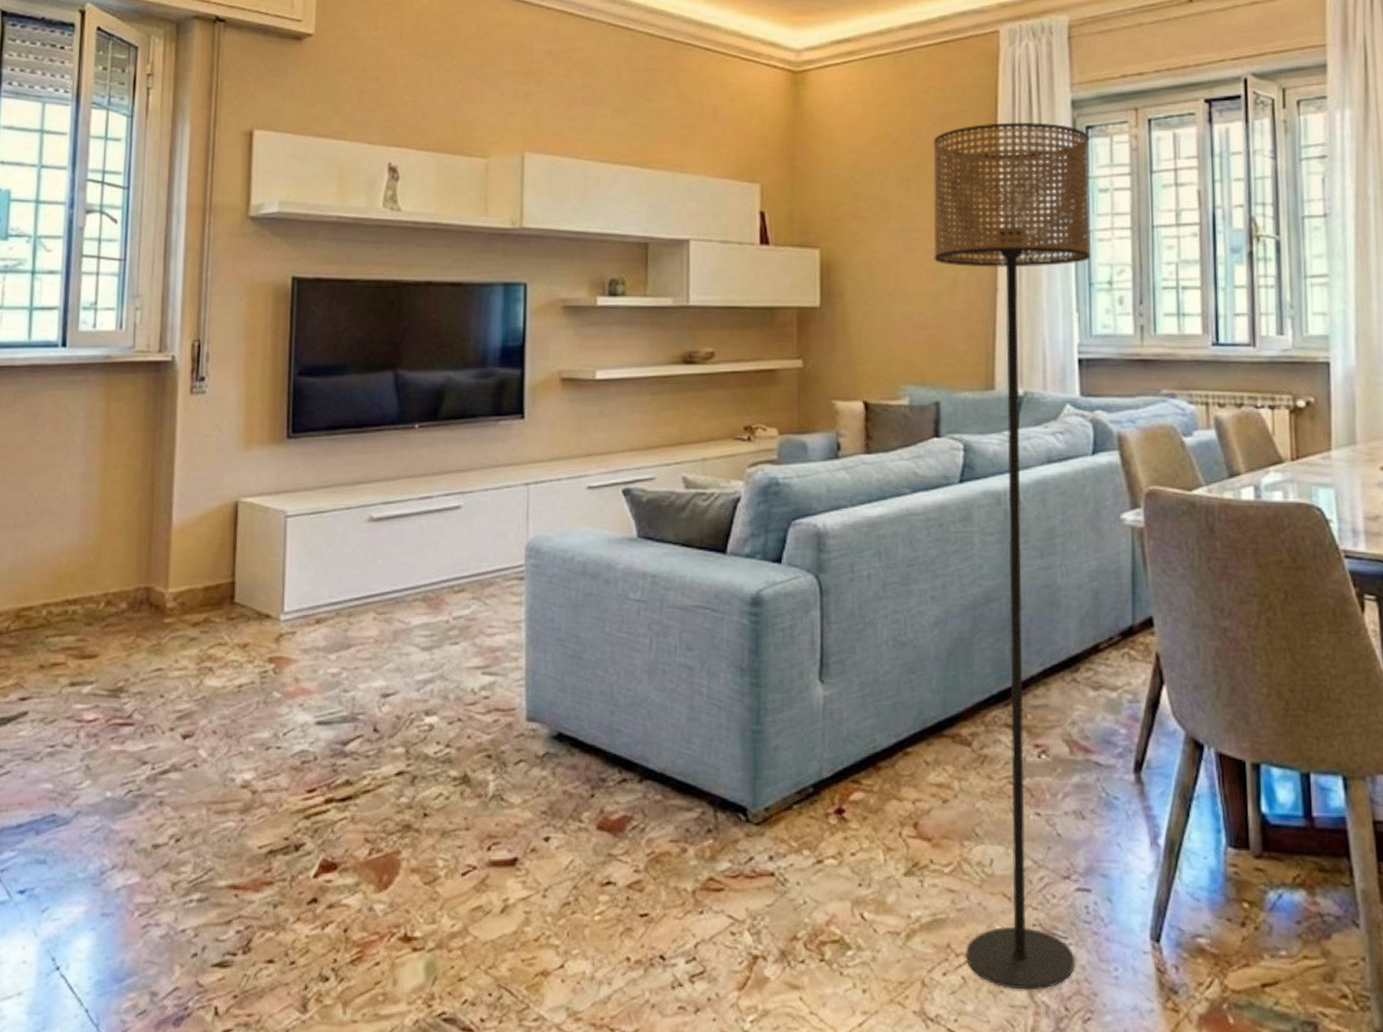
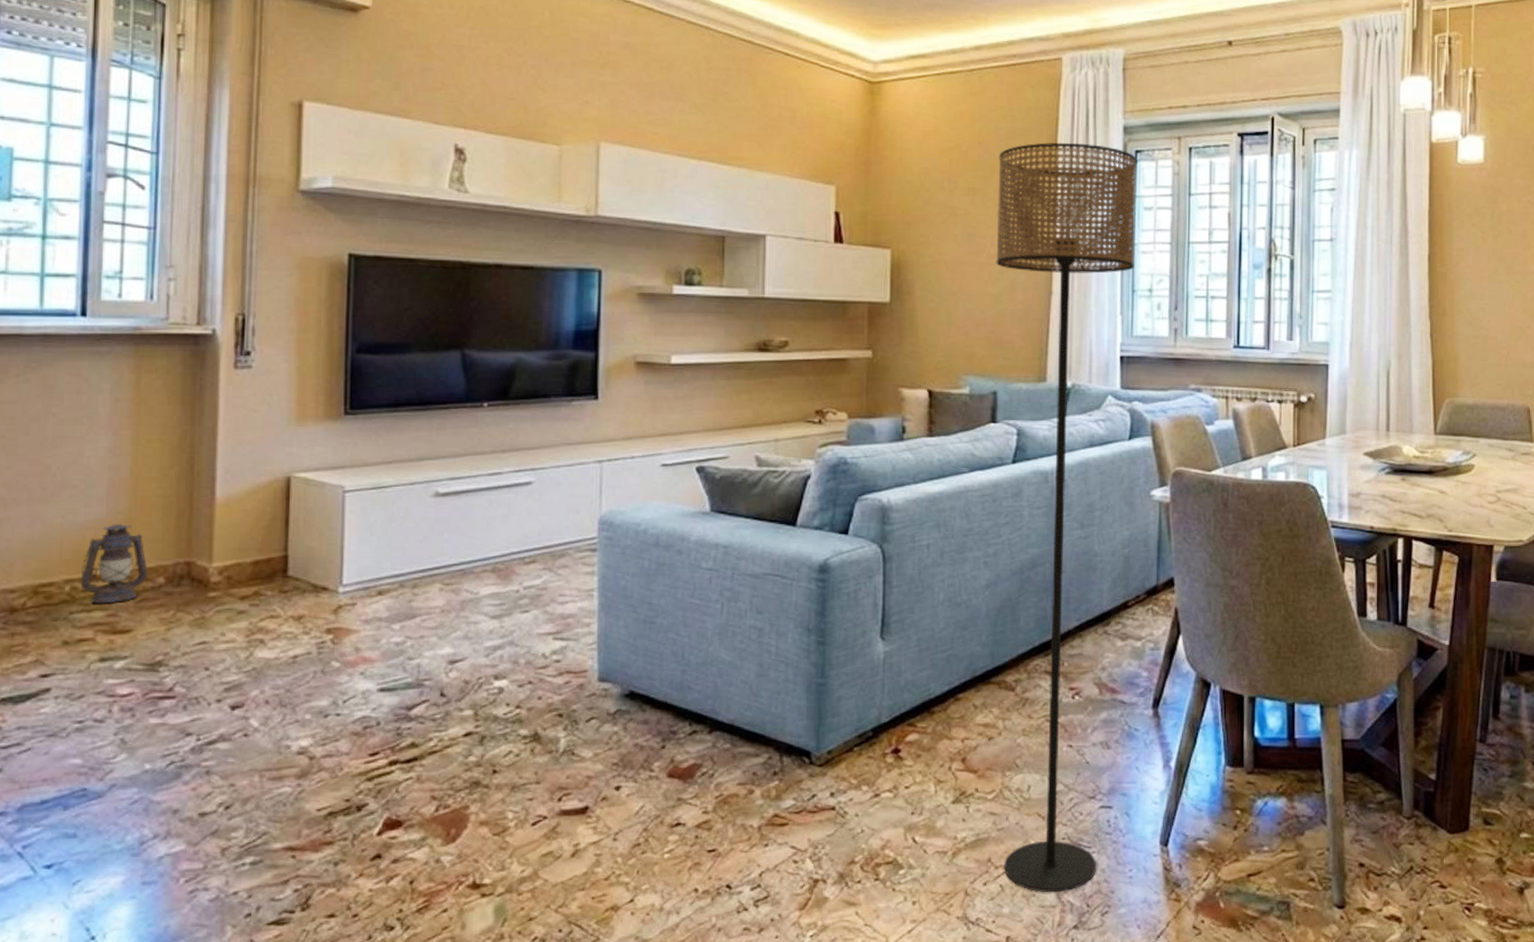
lantern: none [55,549,114,629] -> present [80,524,149,604]

